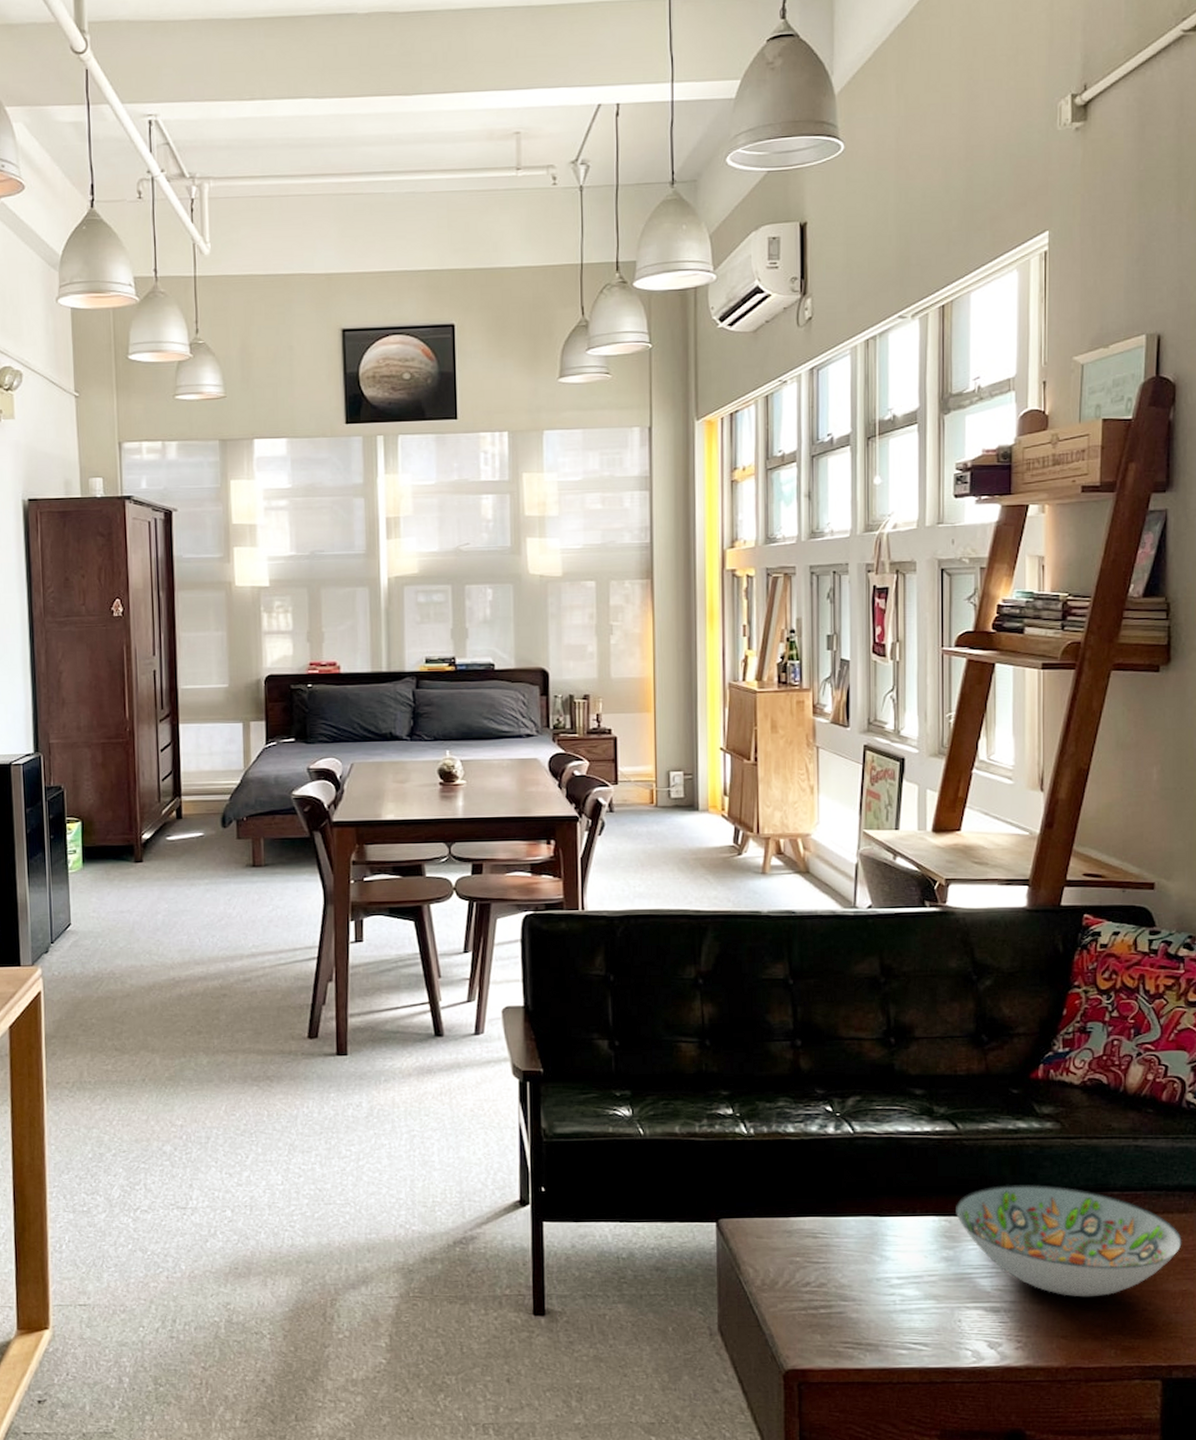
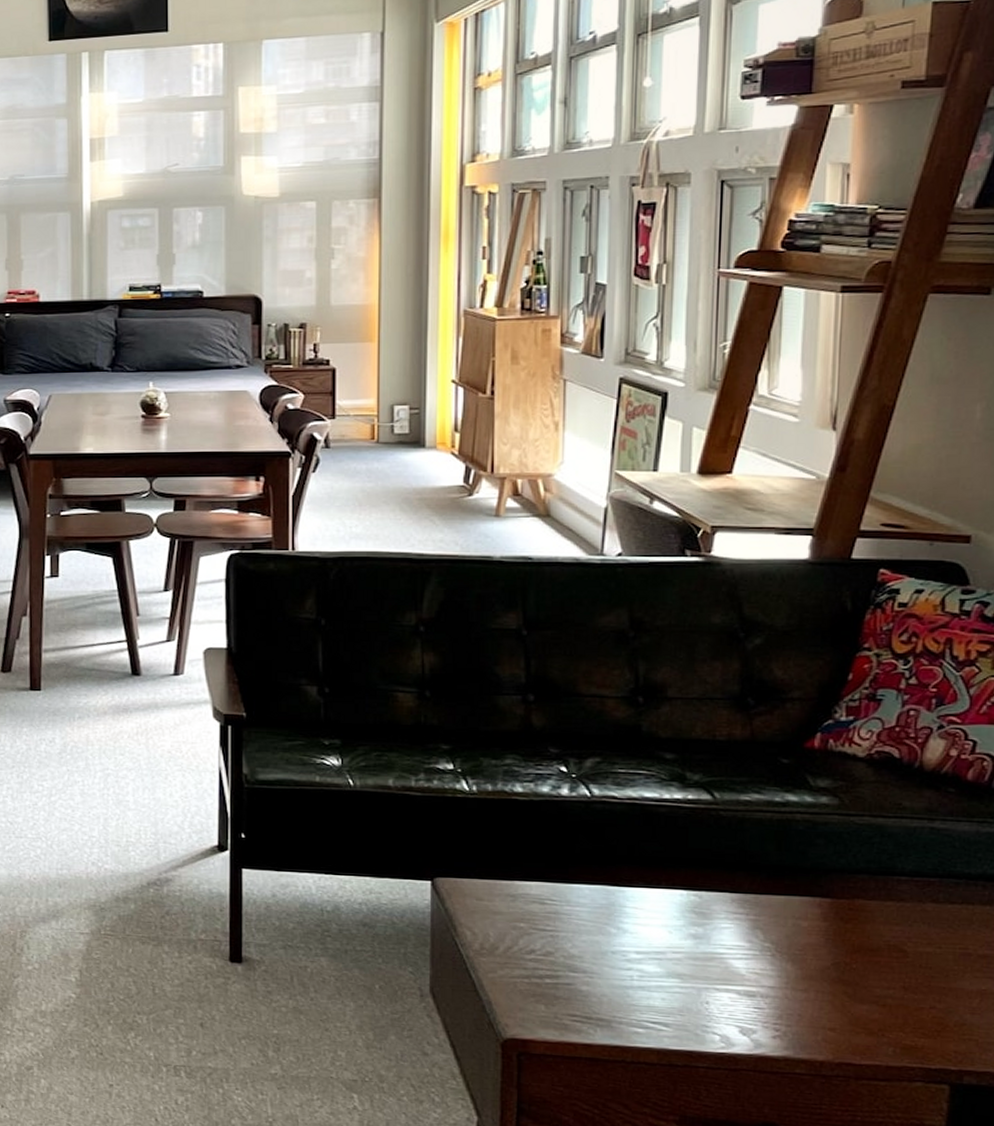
decorative bowl: present [956,1184,1182,1297] -> none [708,860,984,989]

